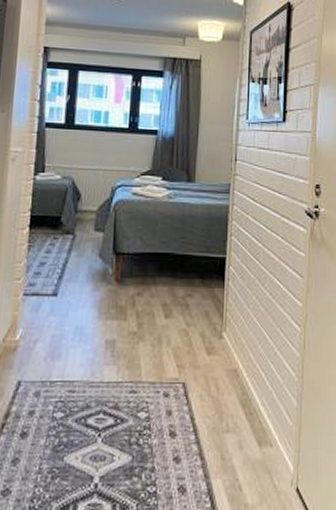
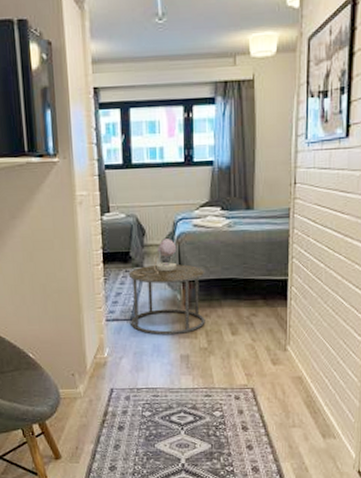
side table: none [52,234,140,315] -> present [128,264,206,335]
table lamp: none [61,205,113,246] -> present [132,238,177,277]

